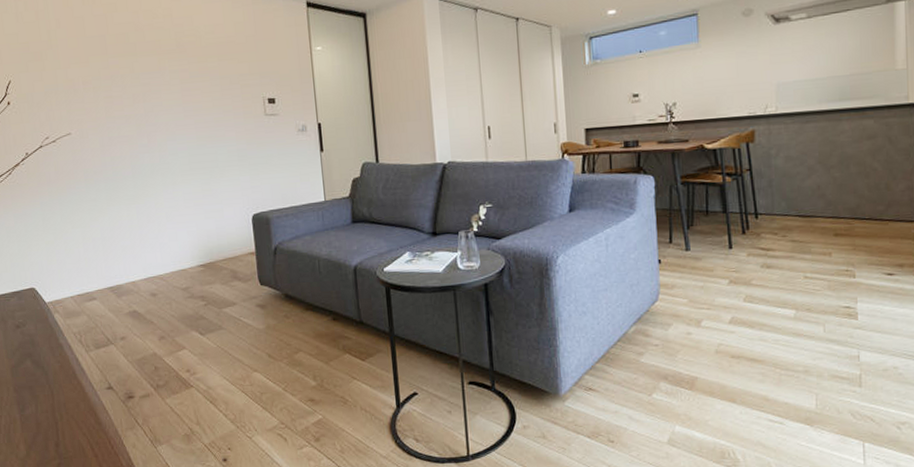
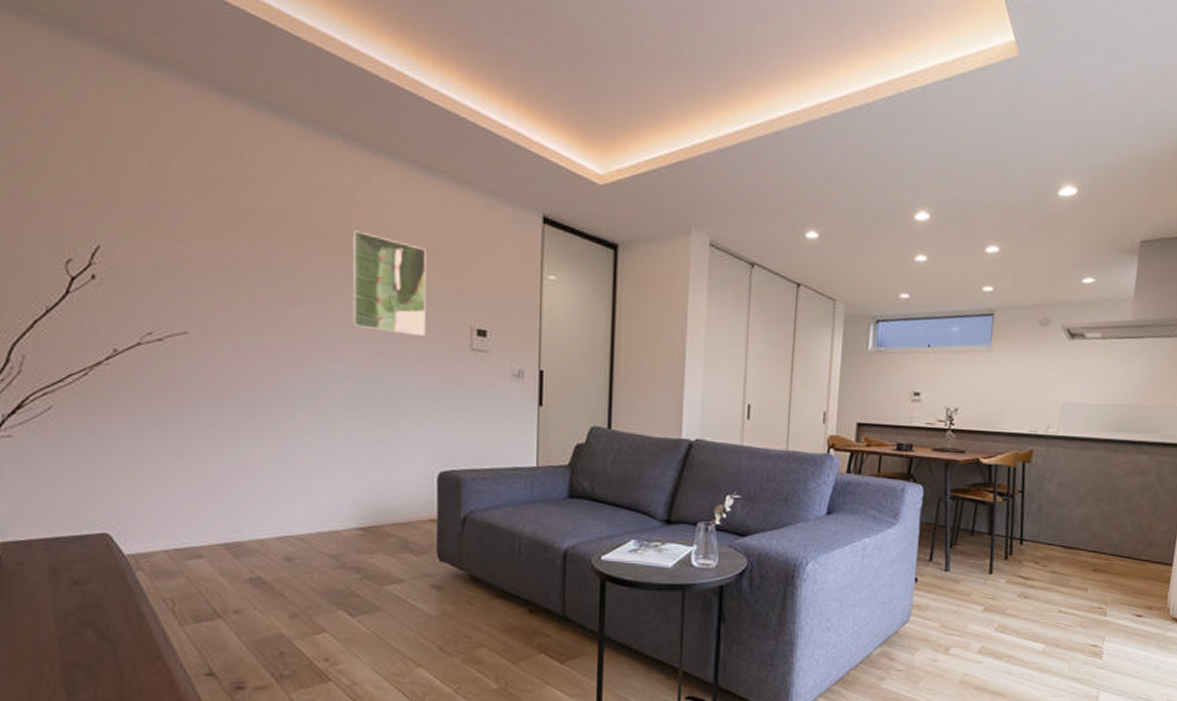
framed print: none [171,38,231,111] -> present [351,230,426,337]

